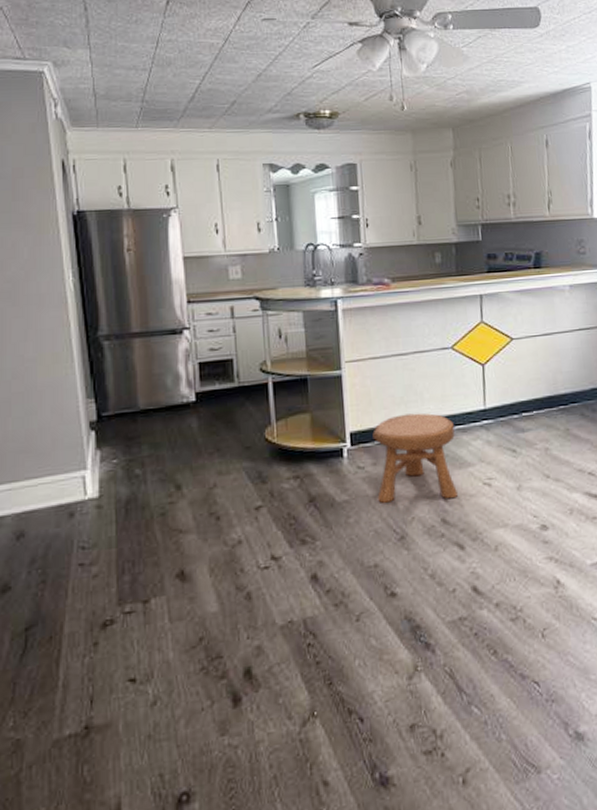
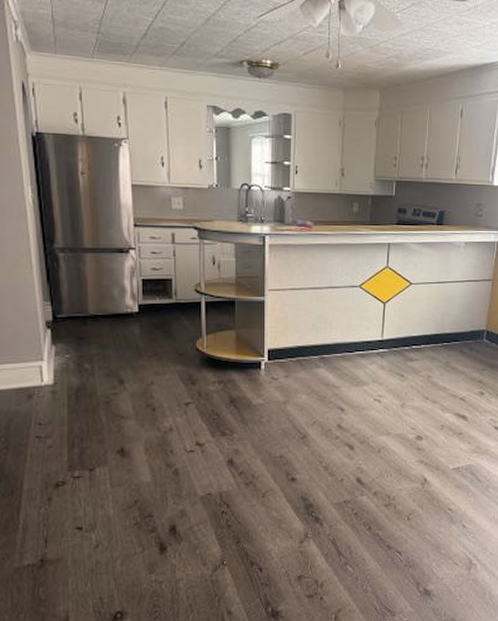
stool: present [372,413,458,503] -> none [287,338,355,410]

